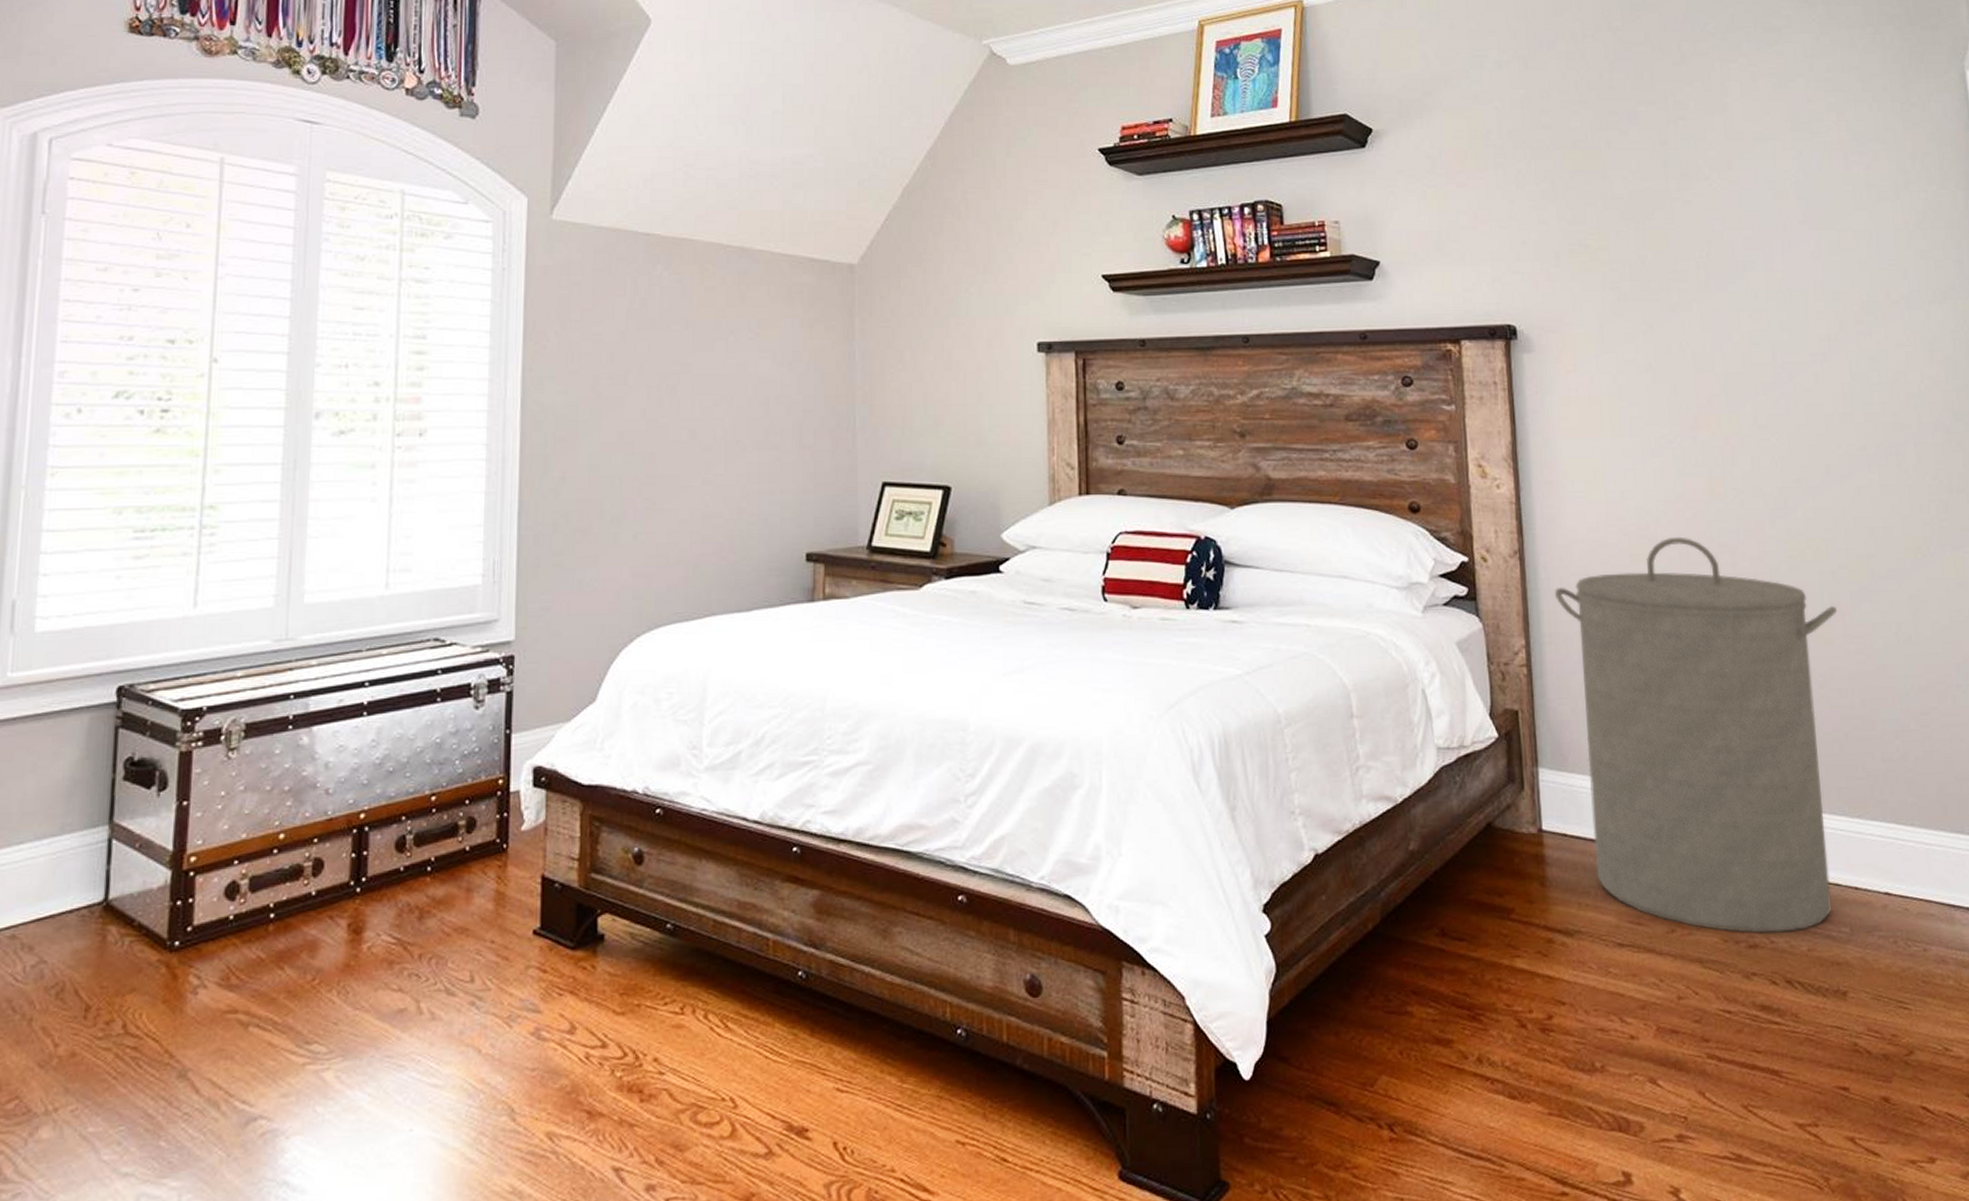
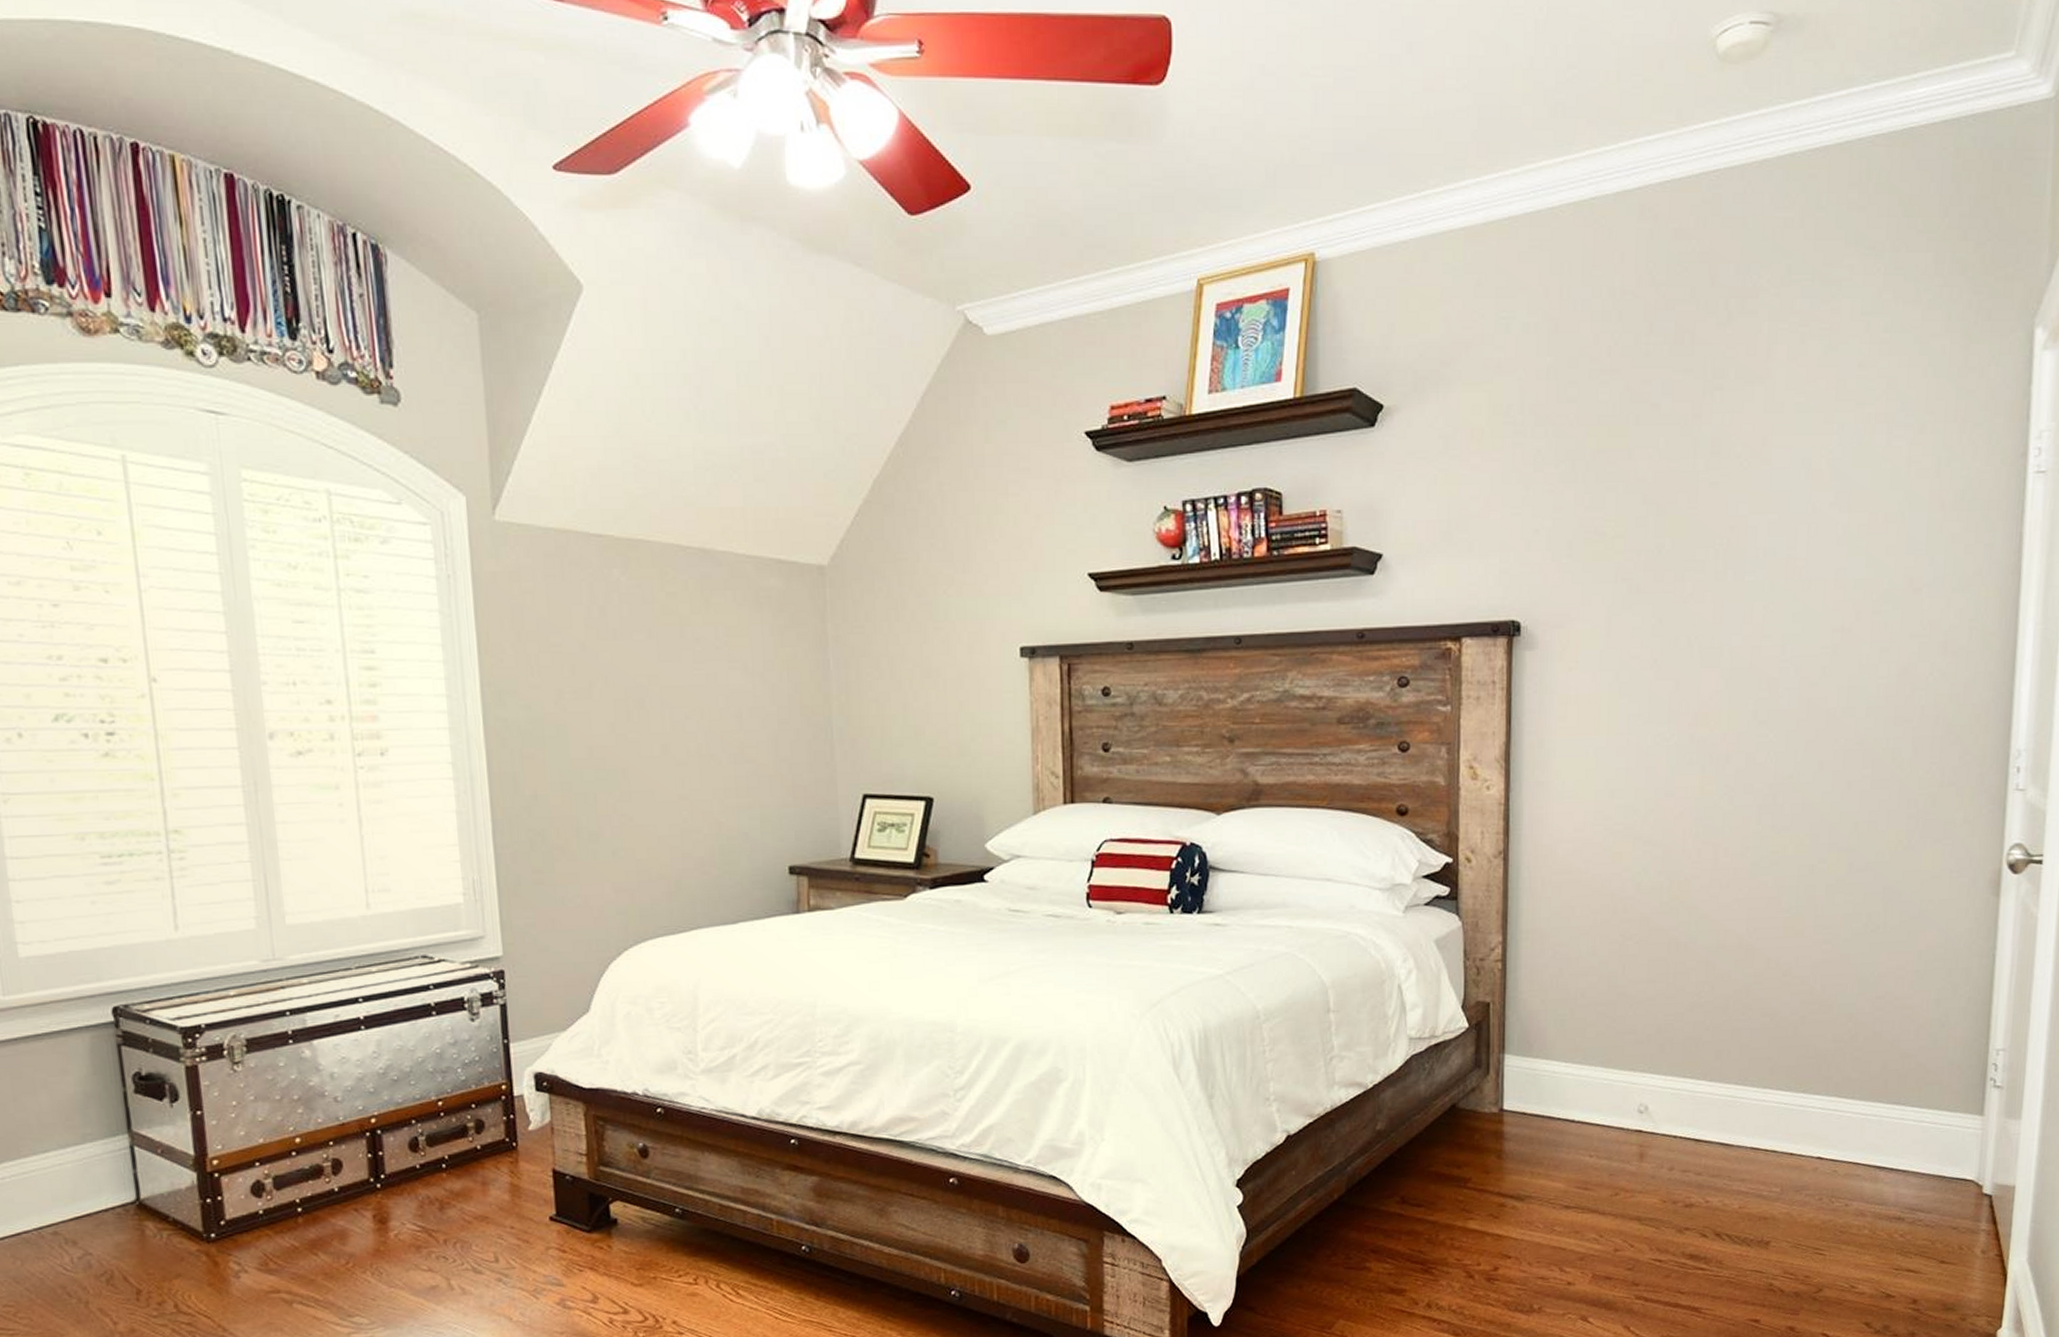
laundry hamper: present [1554,536,1838,934] -> none [1535,834,1811,1195]

